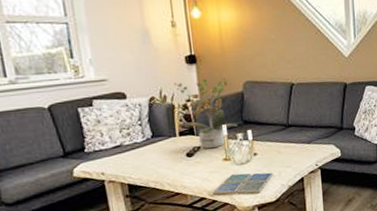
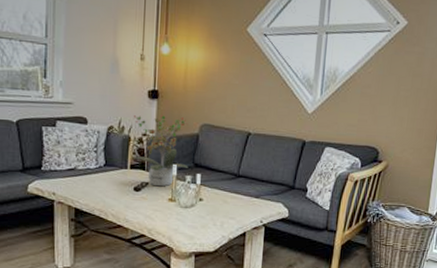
drink coaster: present [212,172,274,195] -> none [153,216,216,241]

